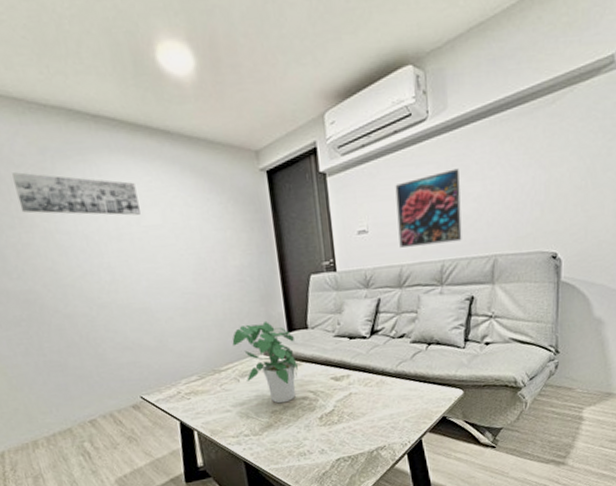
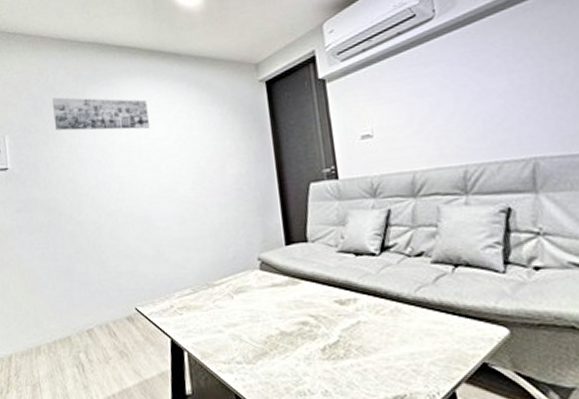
potted plant: present [232,320,298,404] -> none [227,232,297,328]
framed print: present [395,168,462,248] -> none [401,64,488,152]

